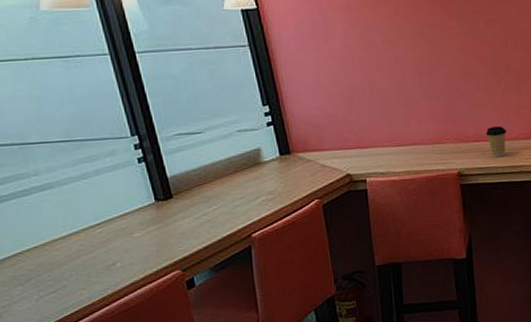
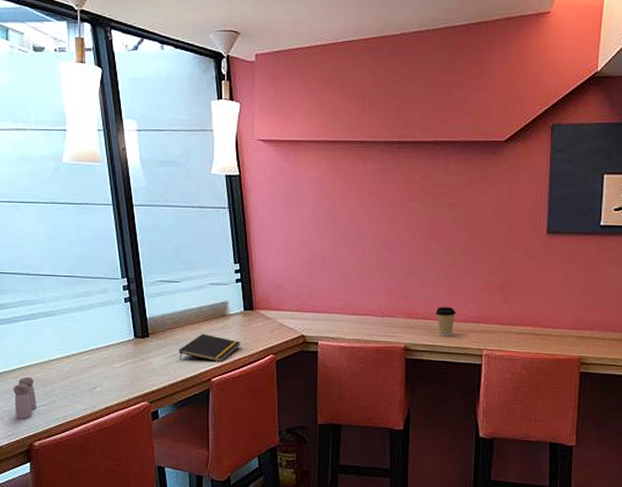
salt and pepper shaker: none [10,262,44,313] -> present [13,376,37,419]
notepad: none [209,186,281,219] -> present [178,333,241,363]

